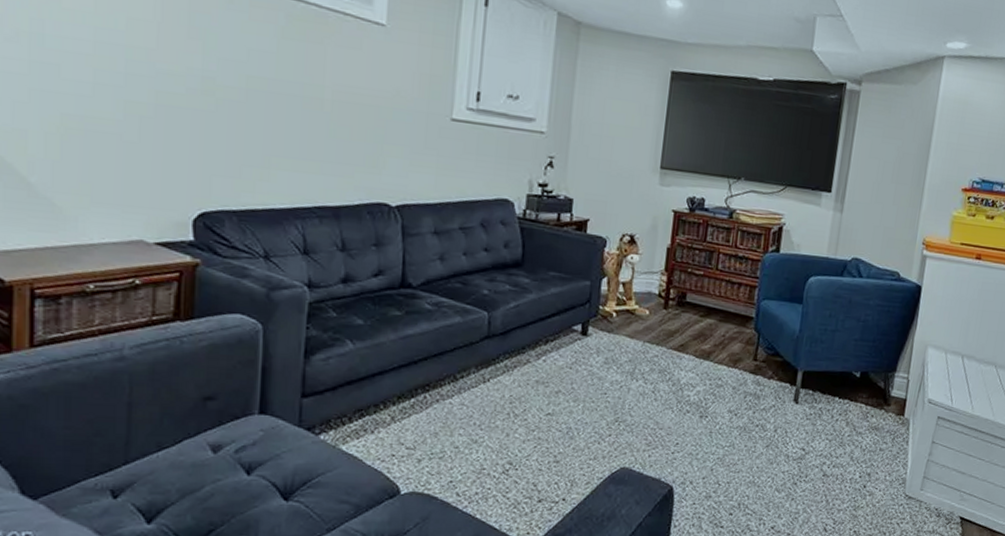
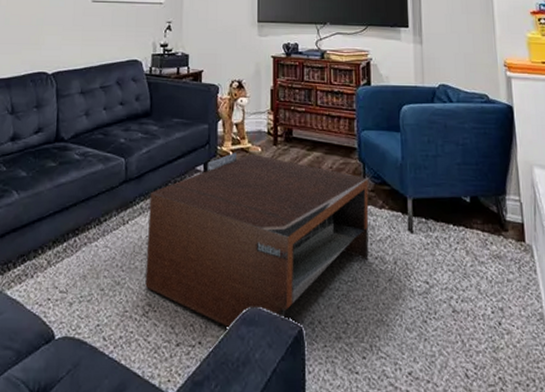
coffee table: none [506,314,761,487] -> present [145,153,369,328]

